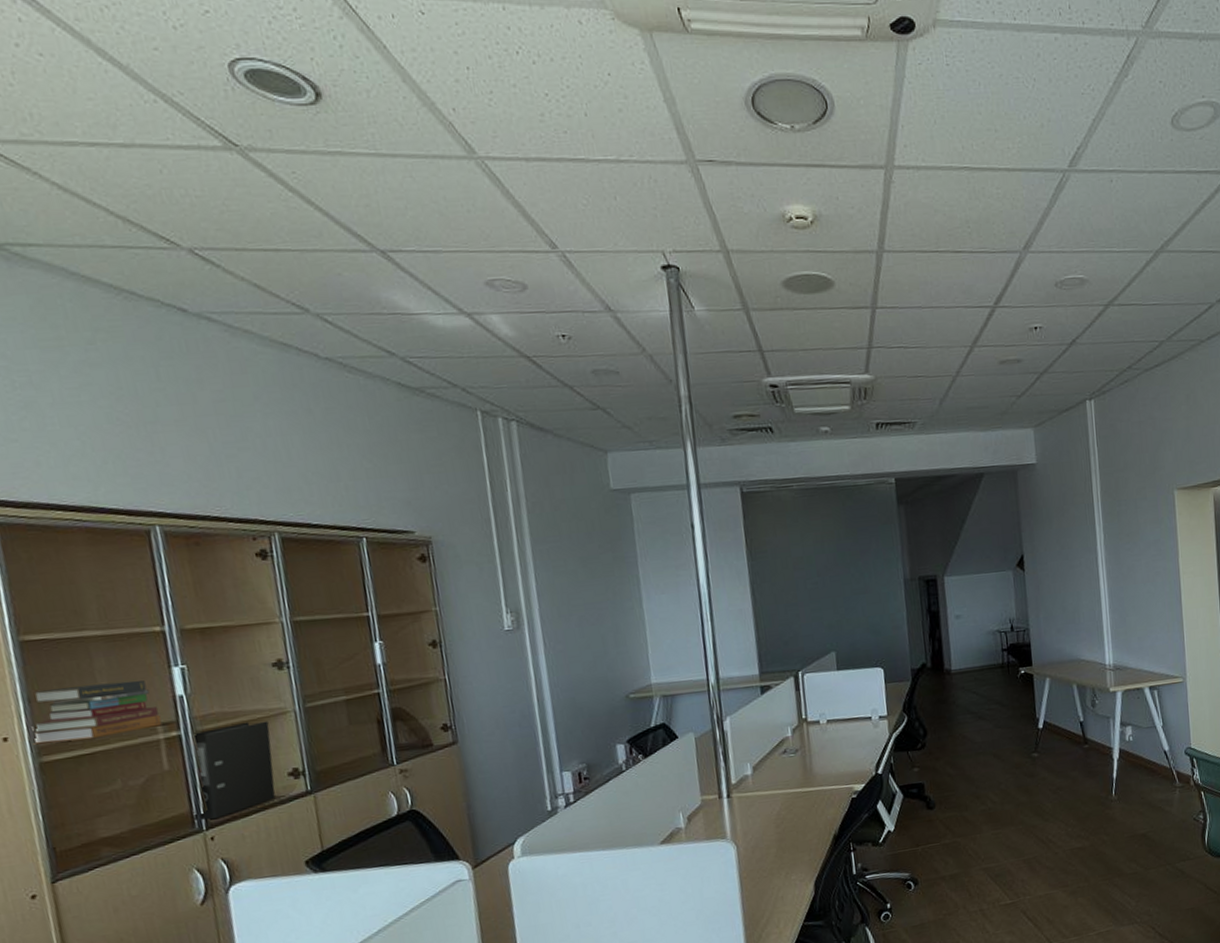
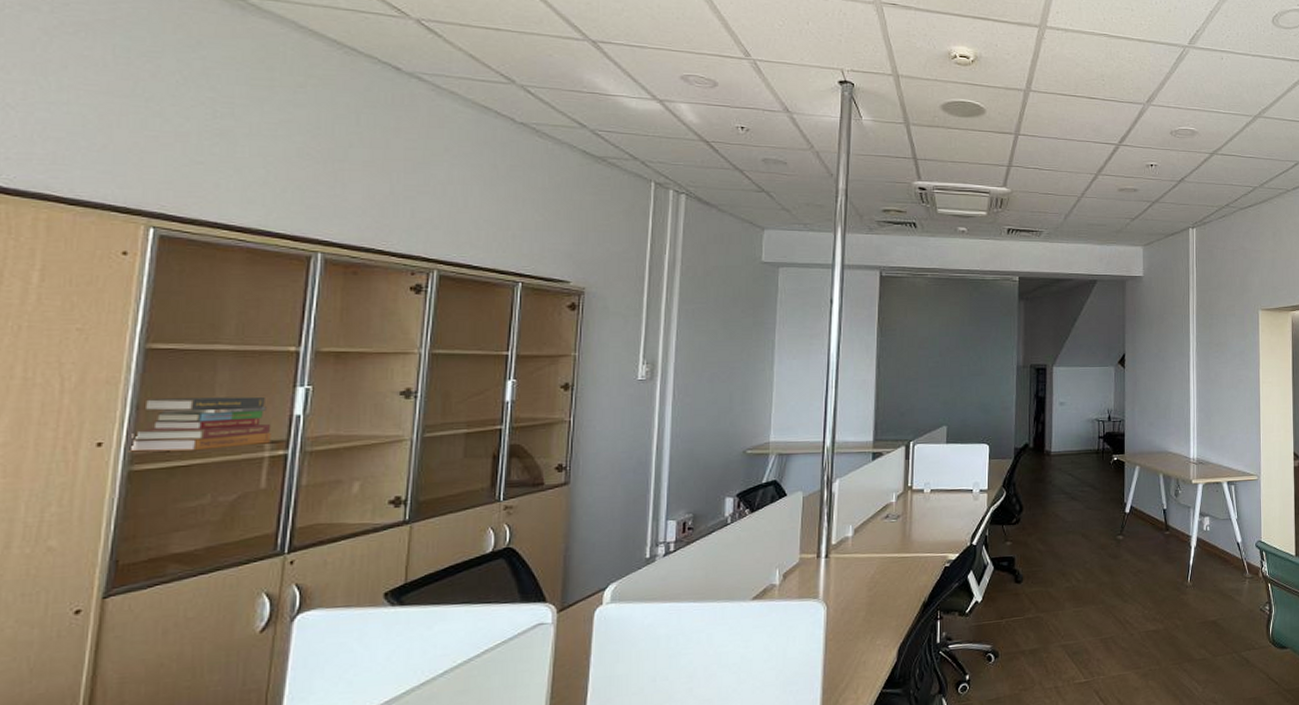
binder: present [191,721,276,821] -> none [278,446,382,543]

